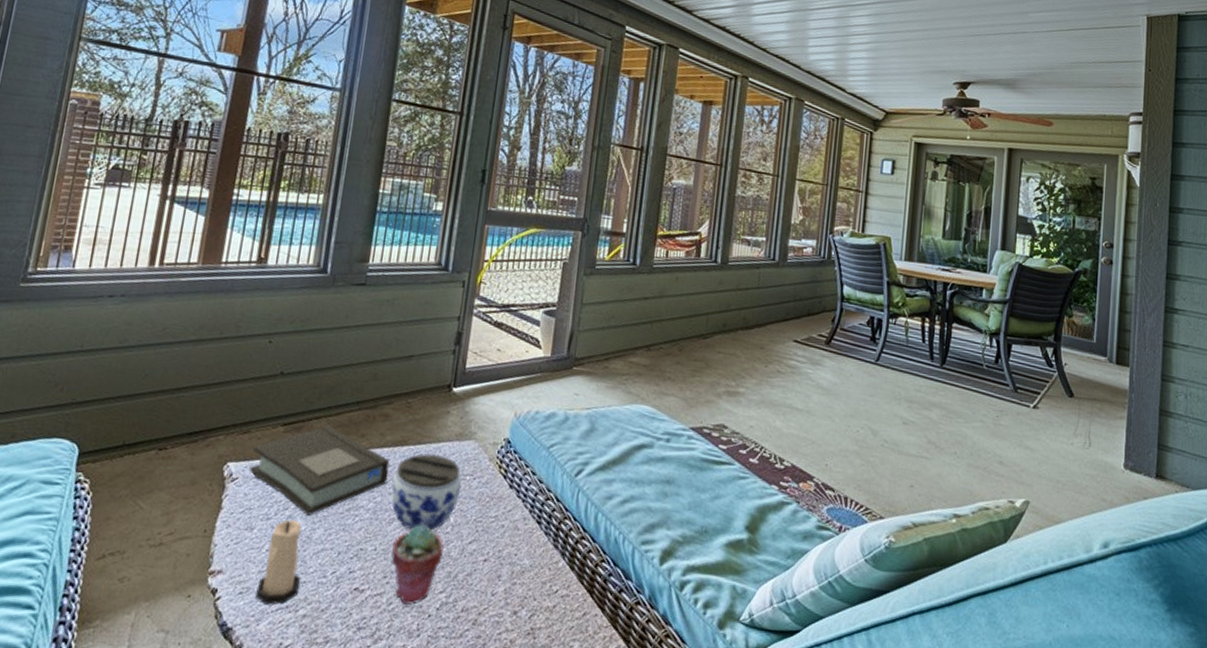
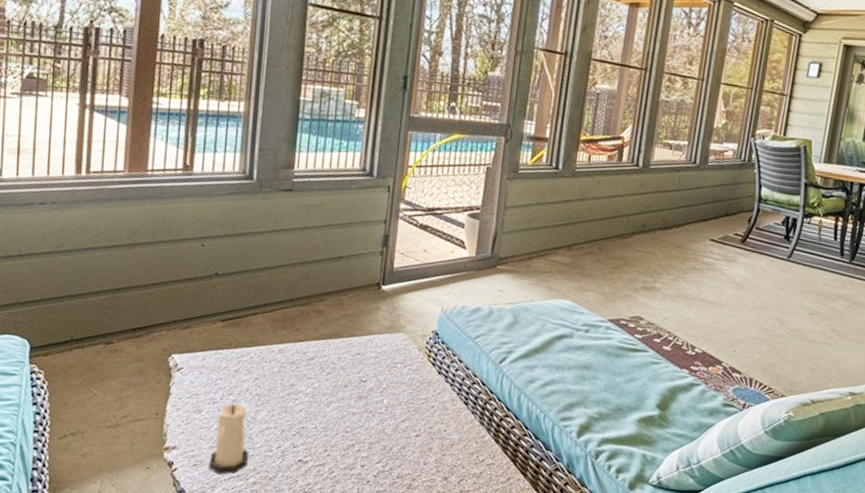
book: present [249,425,390,516] -> none [193,321,325,400]
jar: present [390,453,462,531] -> none [327,344,394,411]
potted succulent: present [391,523,444,605] -> none [330,405,379,473]

